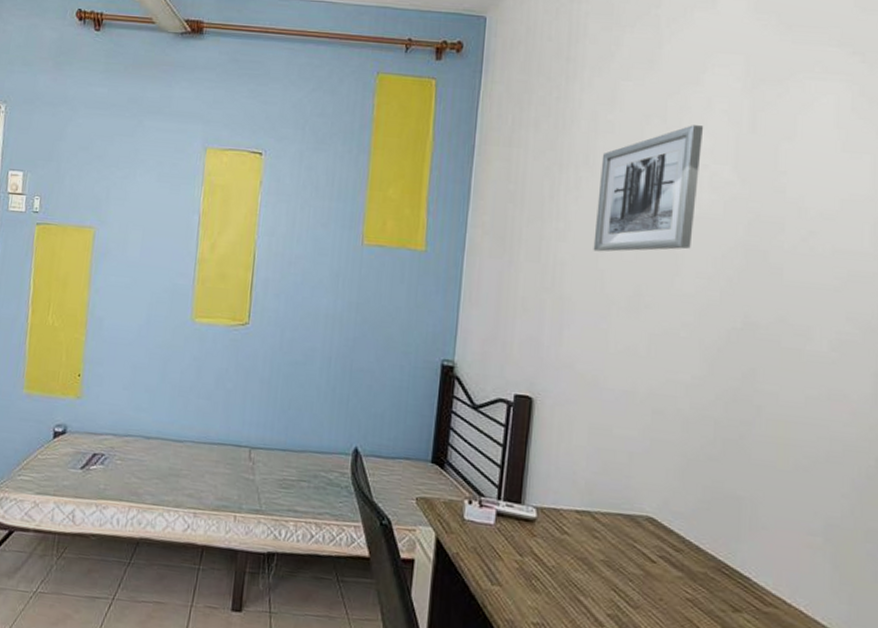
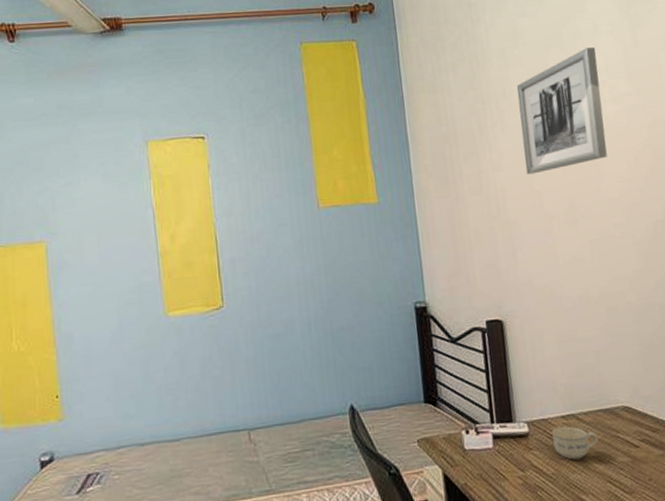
cup: none [561,520,611,559] -> present [552,426,598,460]

